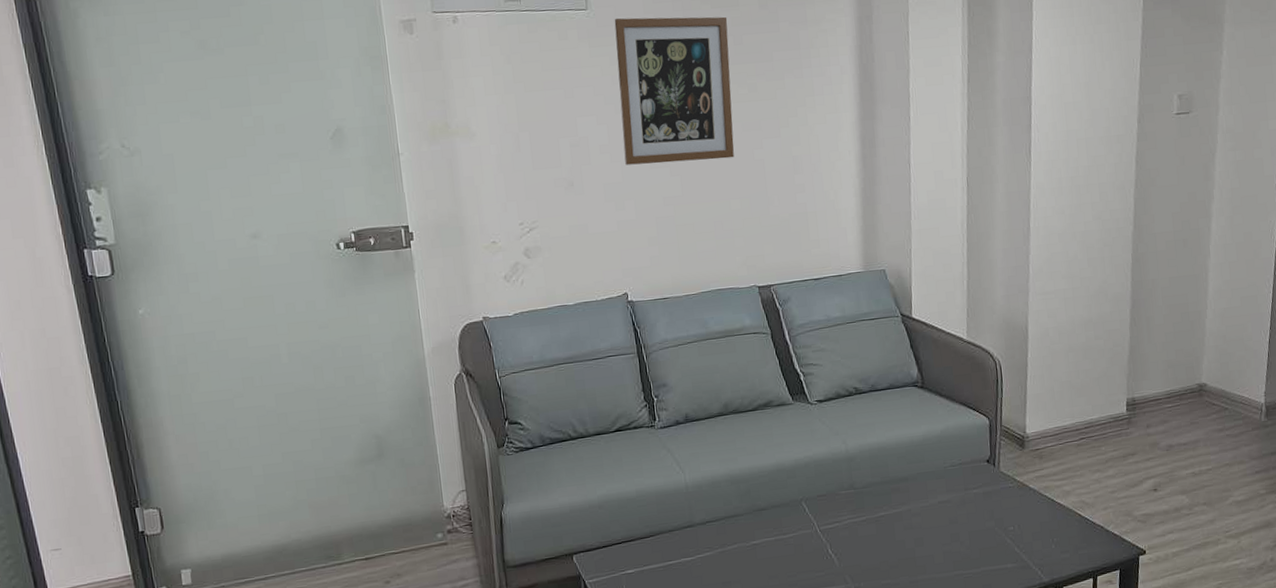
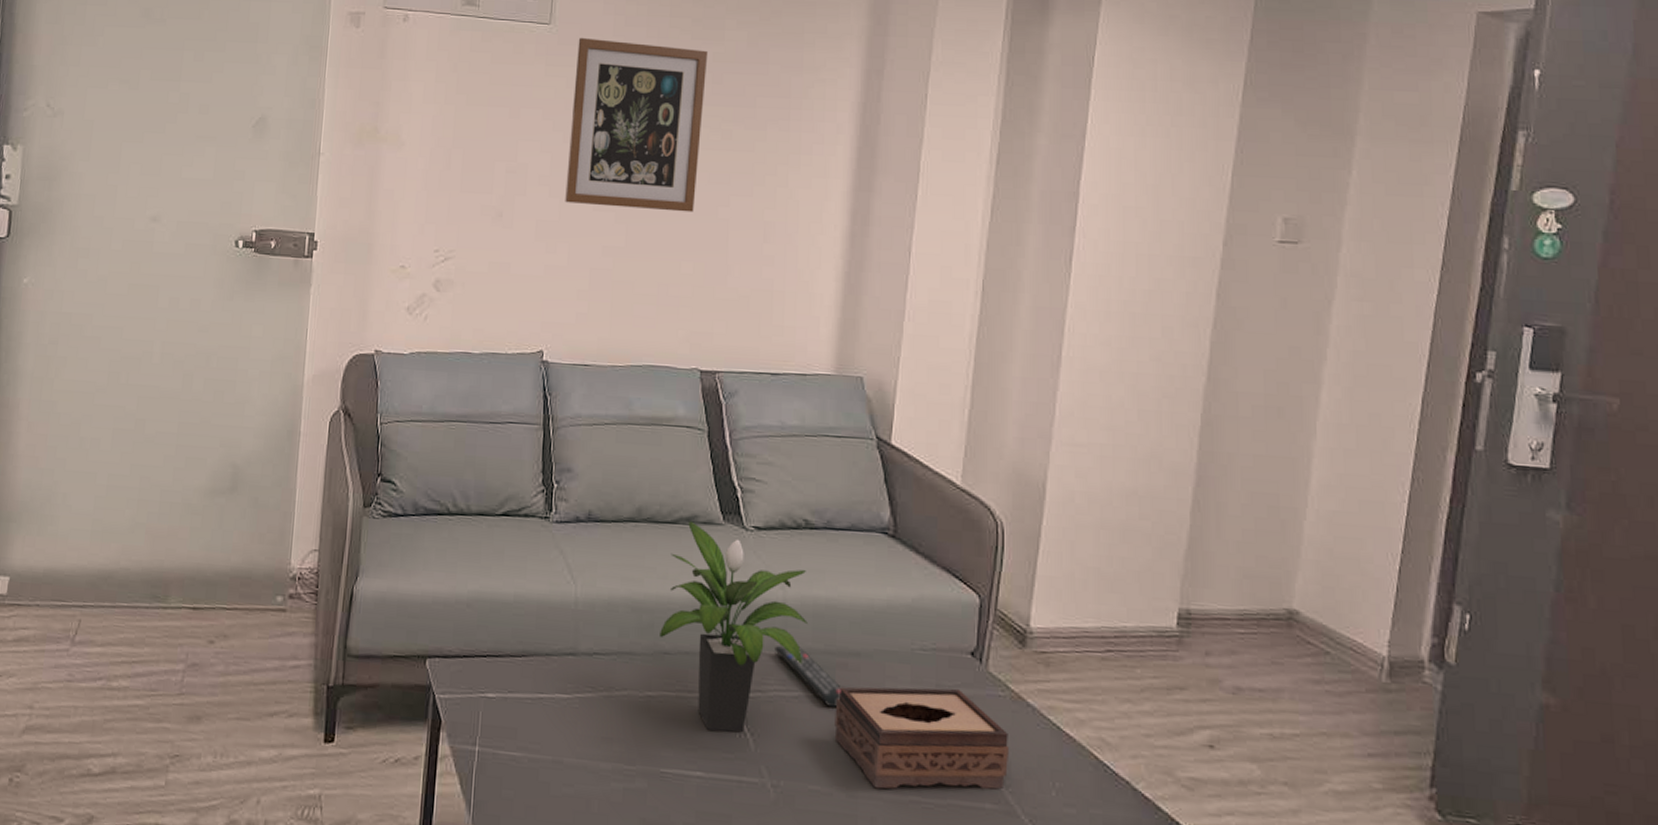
potted plant: none [755,406,867,559] -> present [660,521,808,733]
remote control: none [844,483,897,522] -> present [775,646,840,707]
tissue box: none [894,488,1021,572] -> present [834,686,1010,789]

